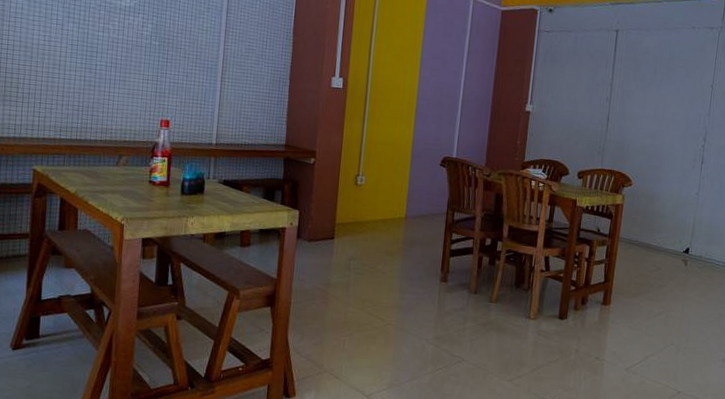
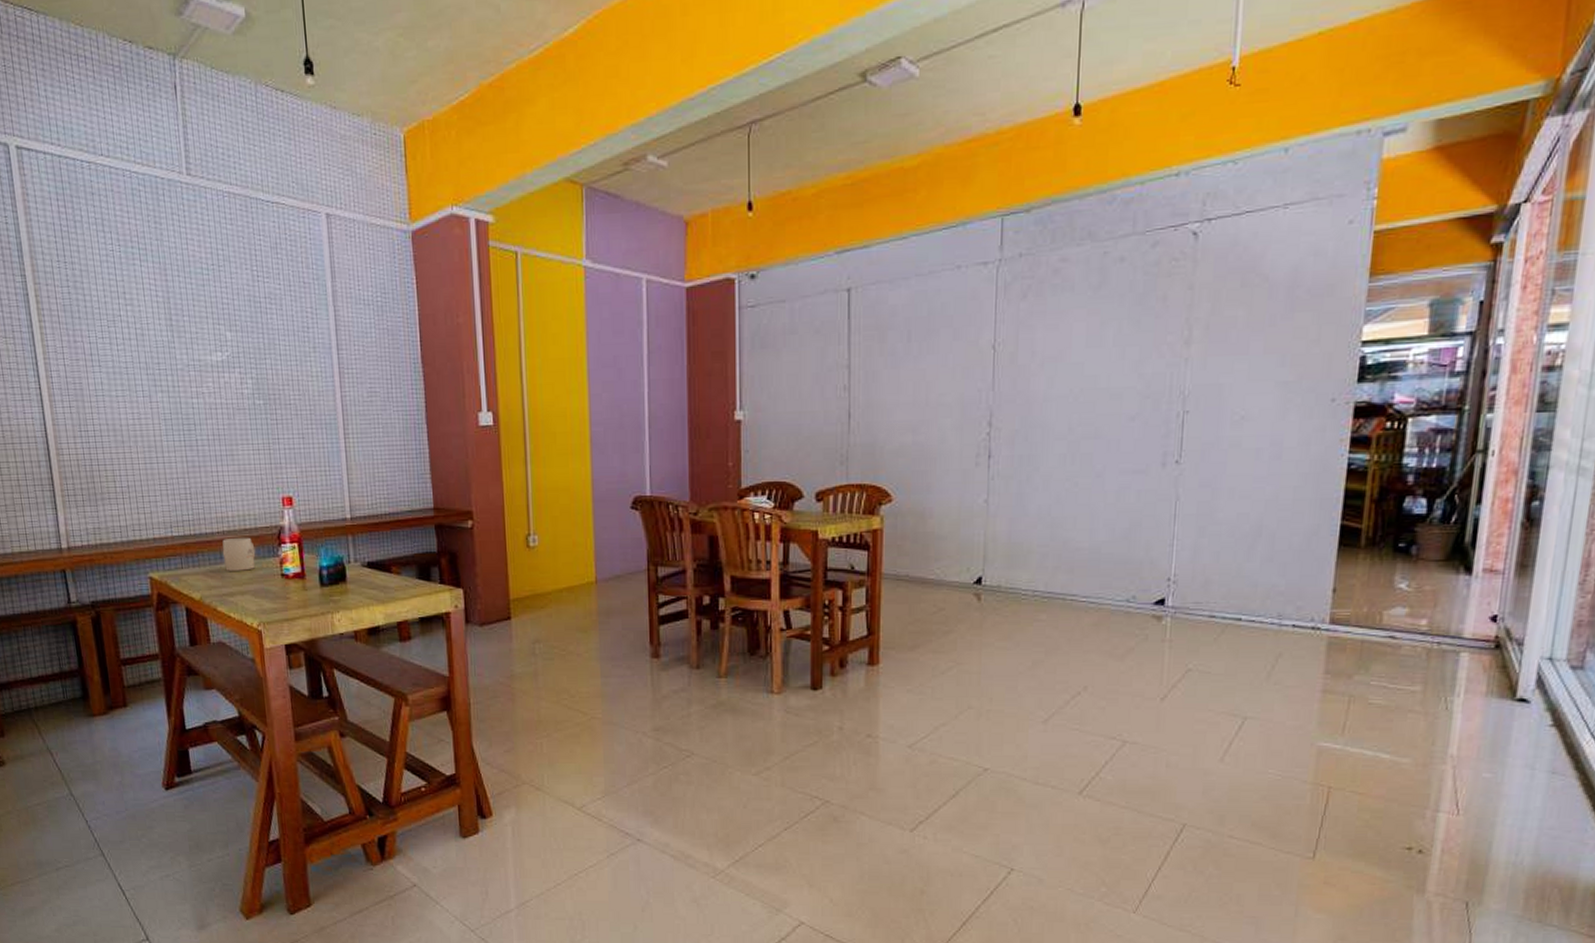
mug: none [101,146,131,175] -> present [222,537,256,571]

